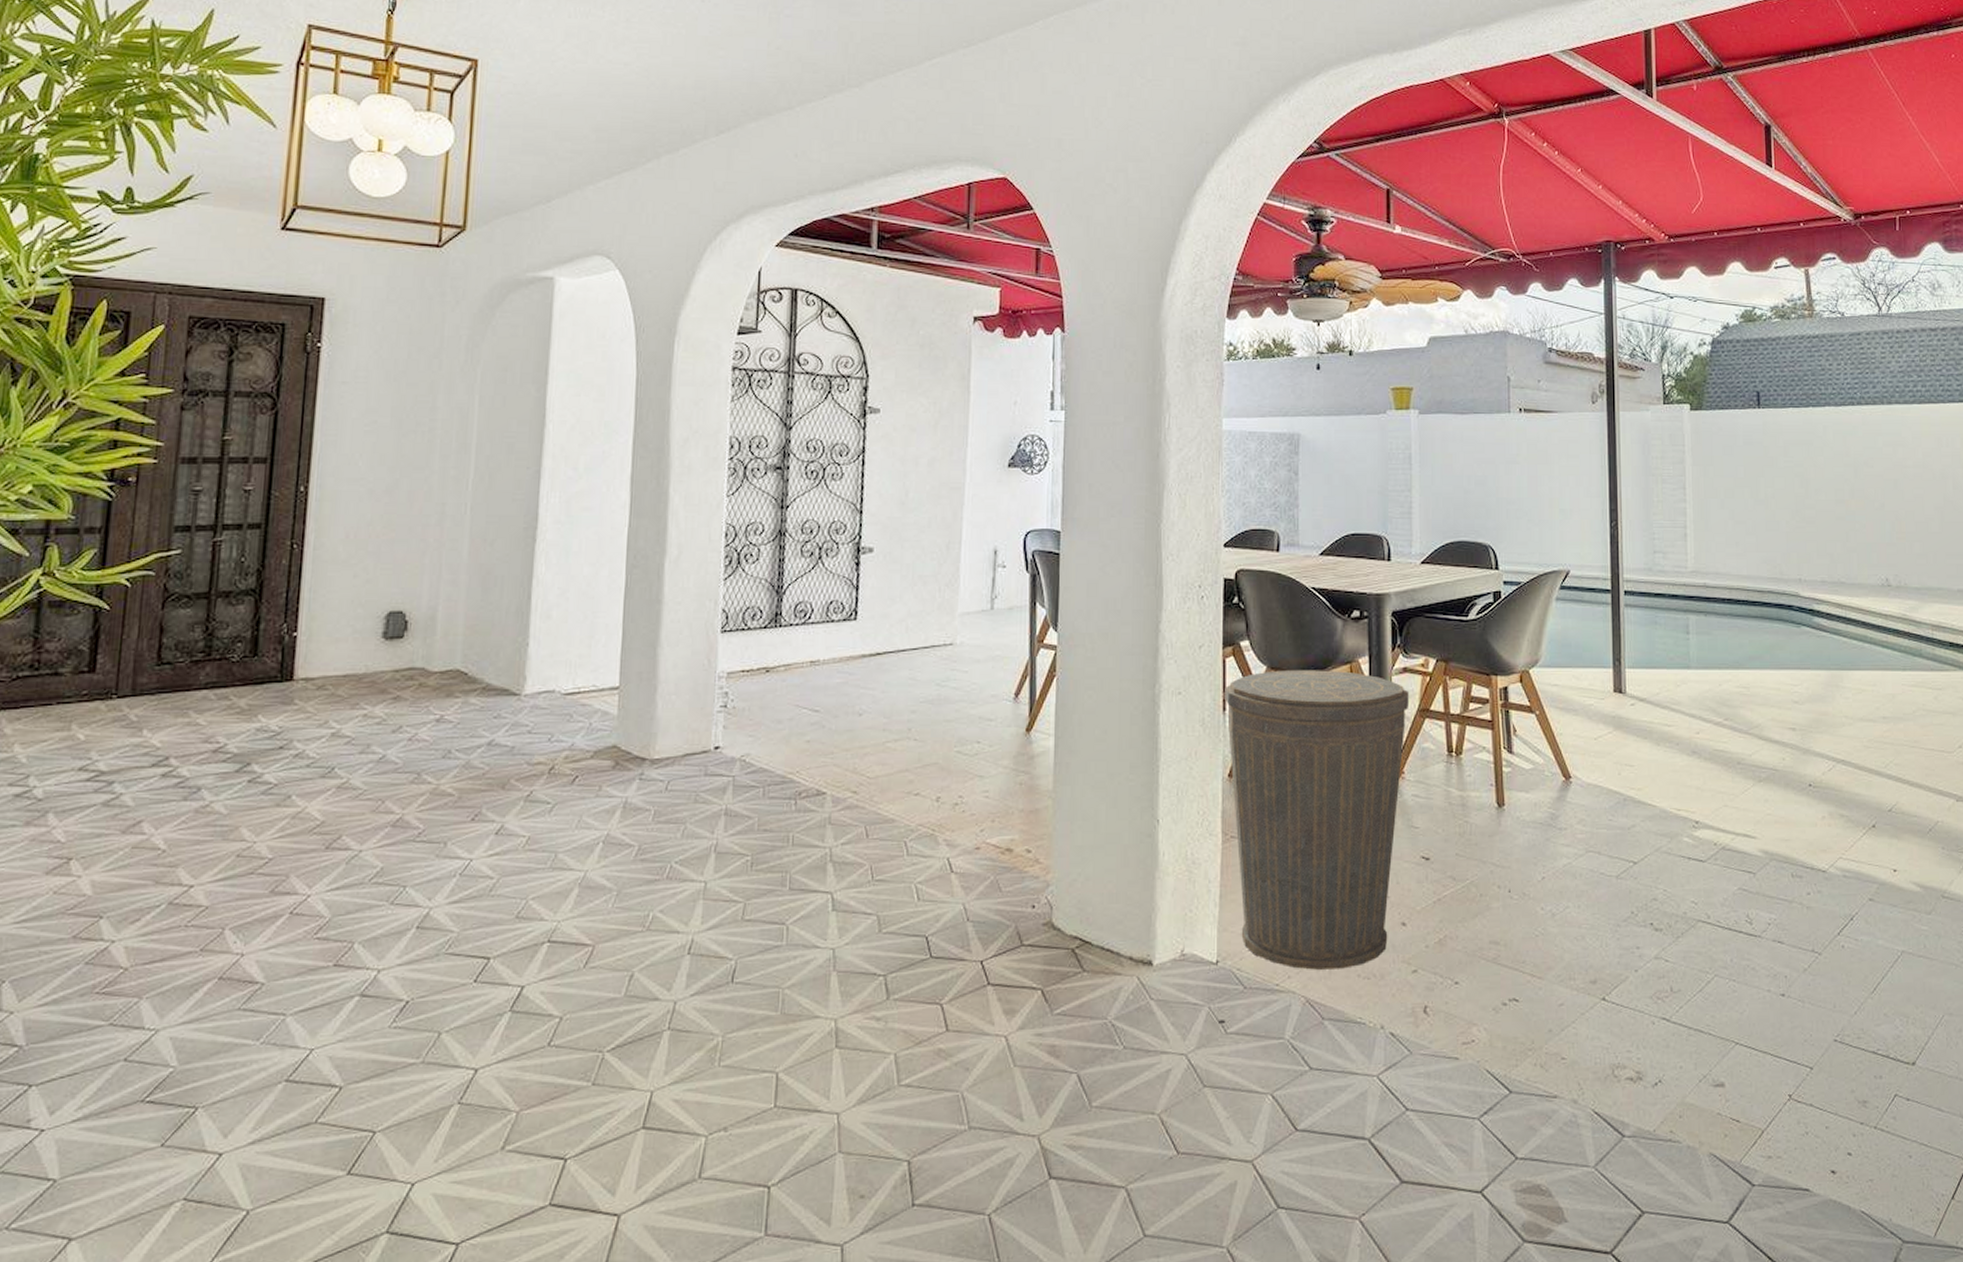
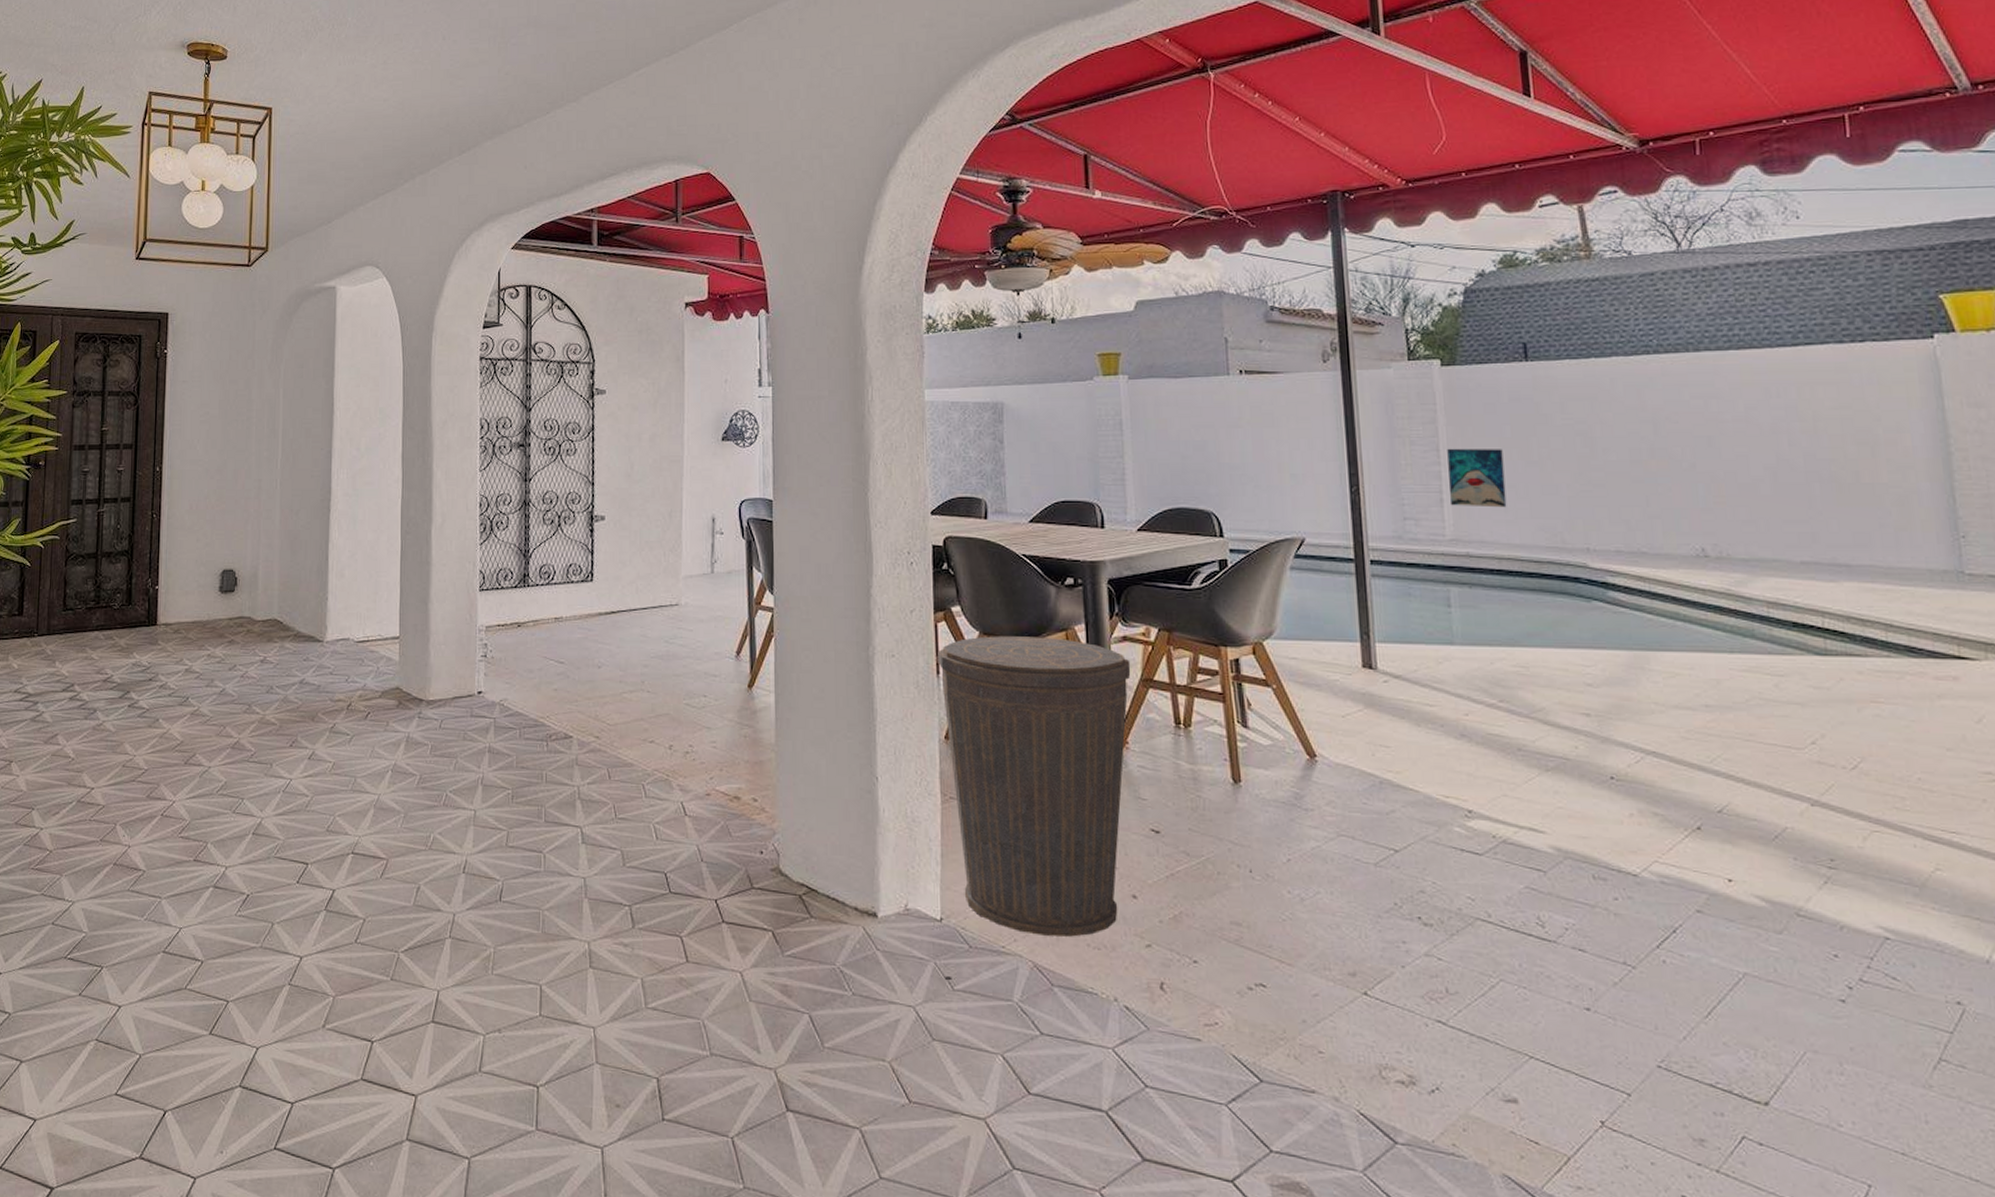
wall art: none [1692,486,1738,542] -> present [1447,448,1507,508]

